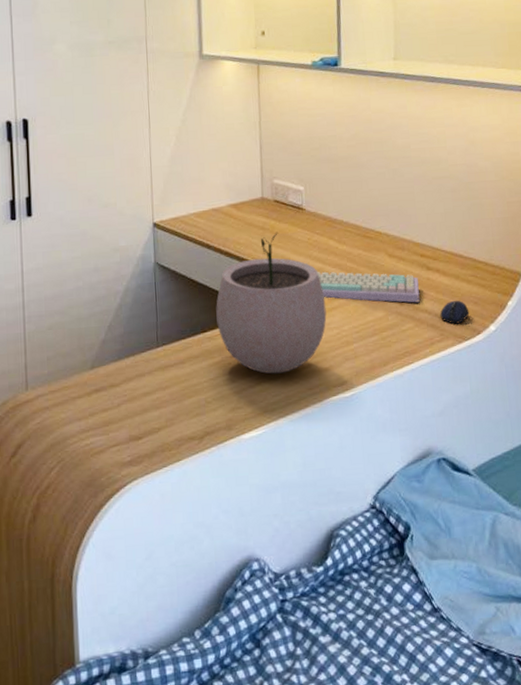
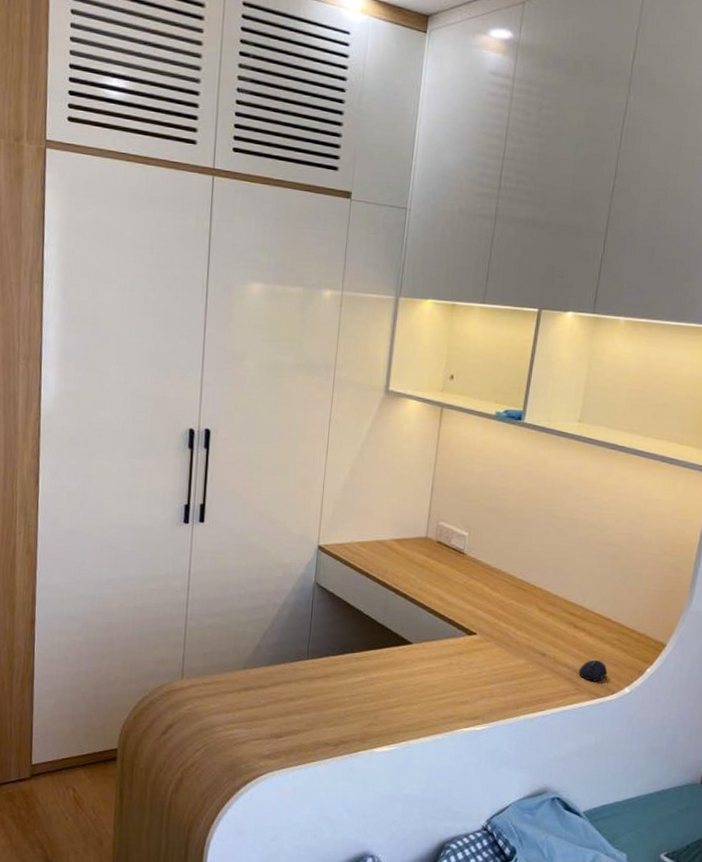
plant pot: present [216,231,327,374] -> none [365,571,472,701]
keyboard: present [317,271,420,303] -> none [468,614,564,657]

